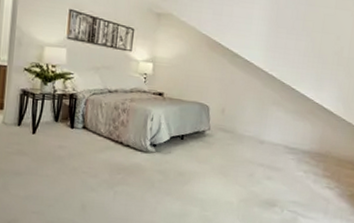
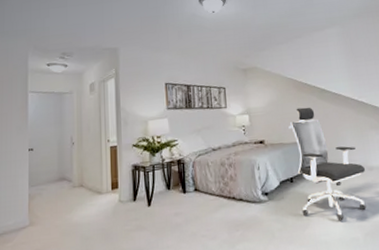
office chair: none [185,67,256,184] -> present [288,107,367,221]

